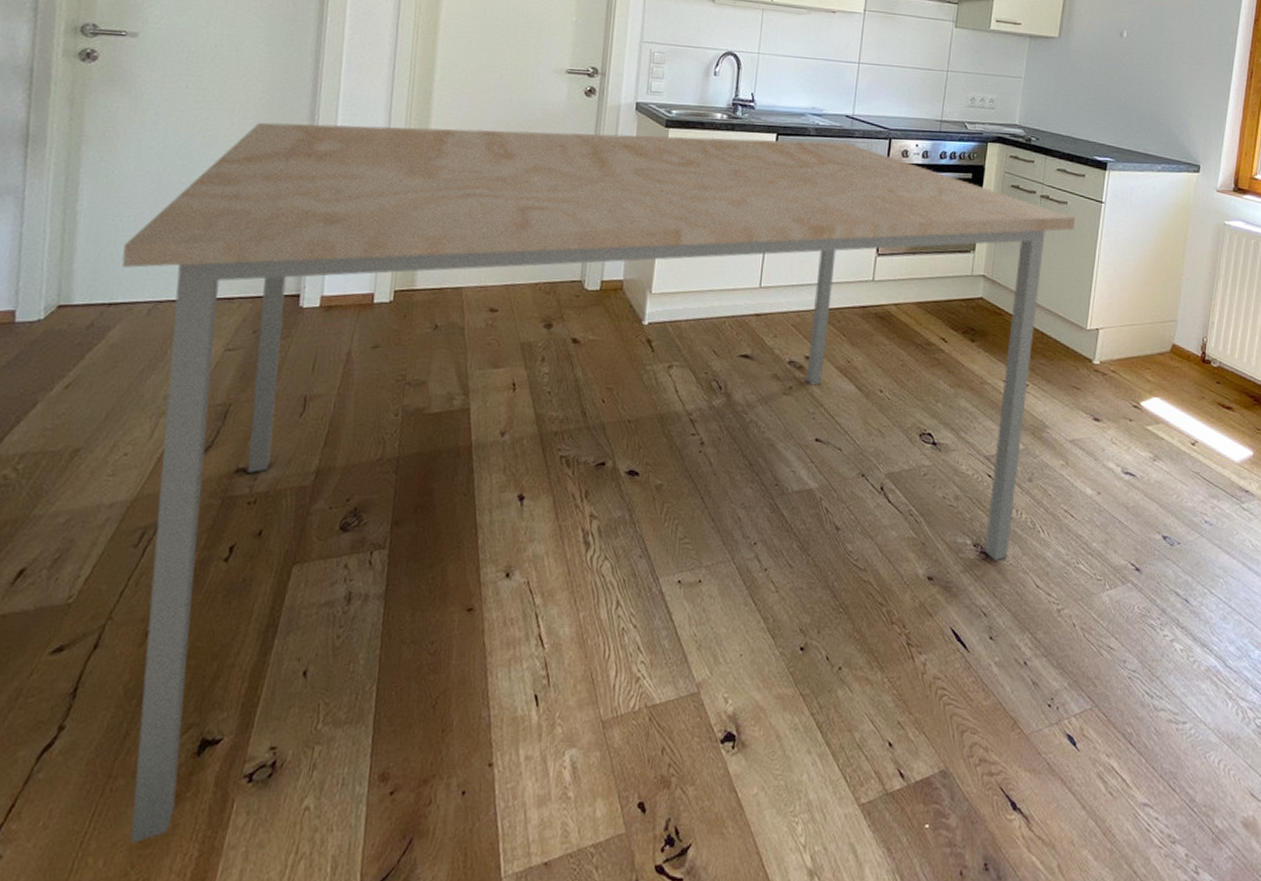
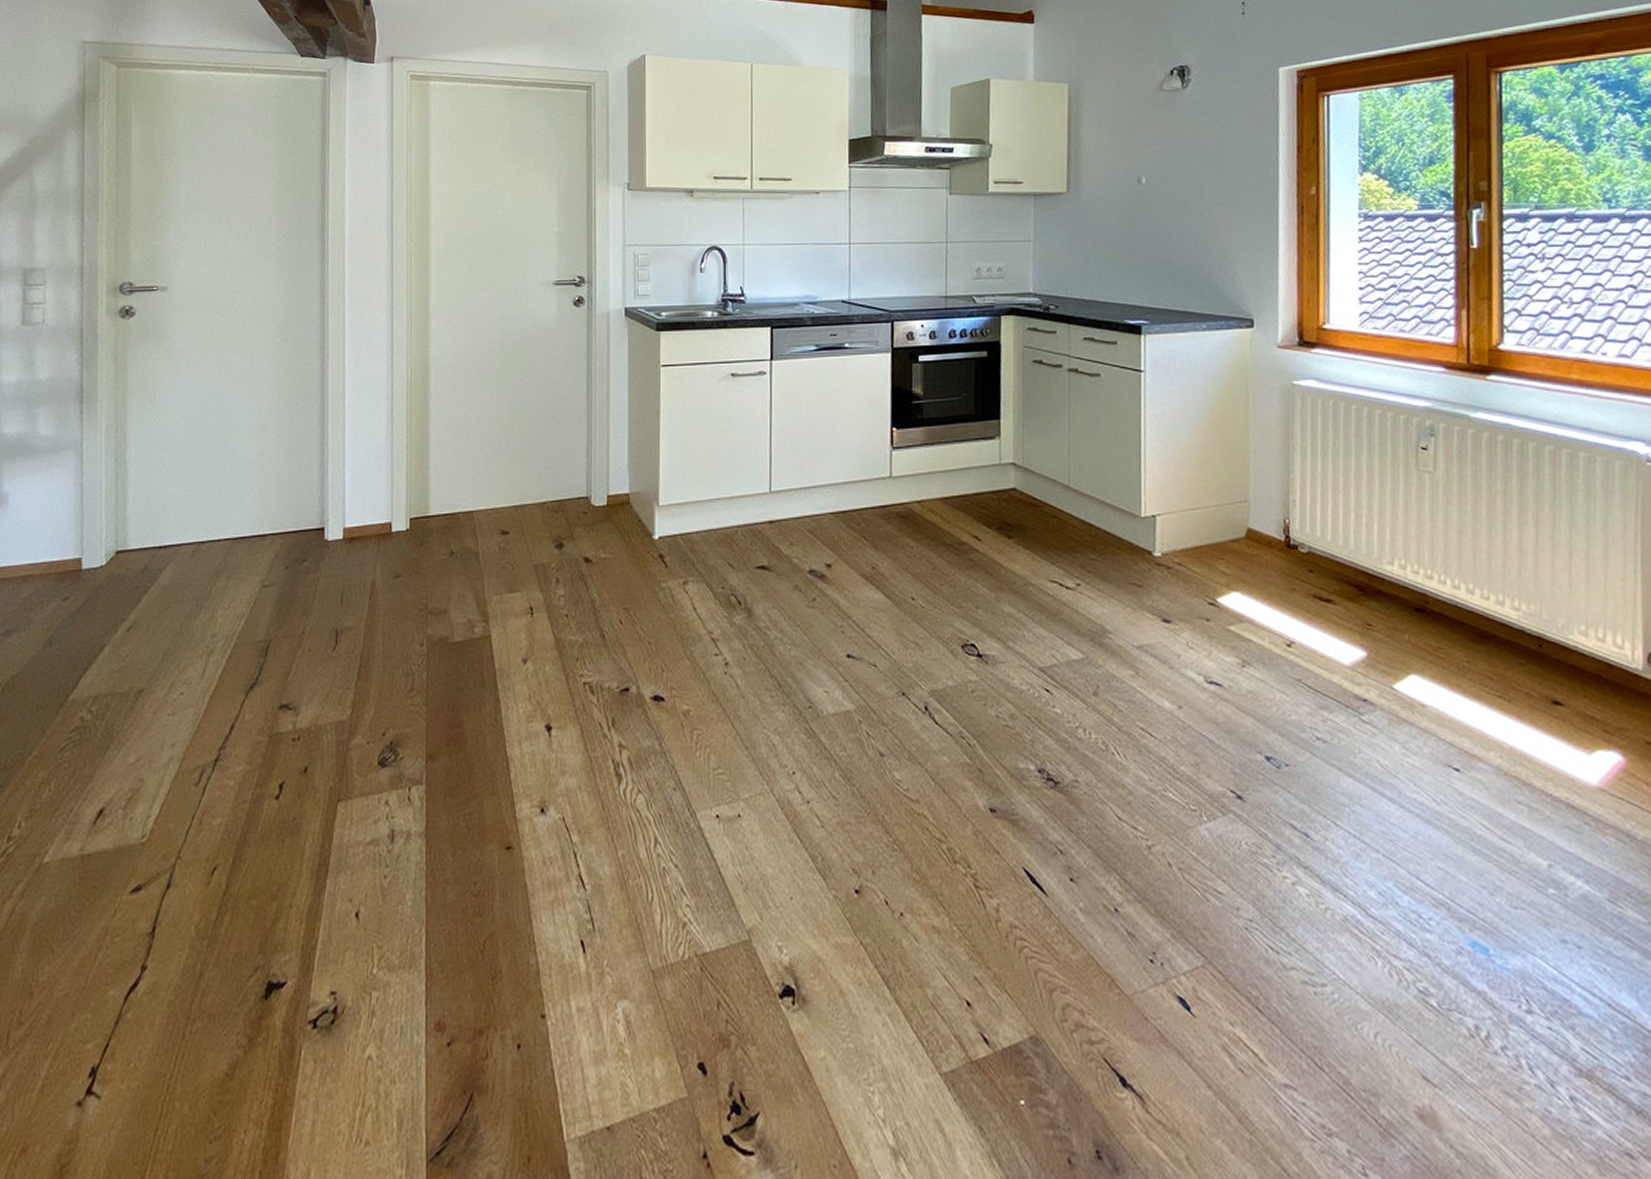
dining table: present [121,122,1076,845] -> none [167,330,1112,1090]

